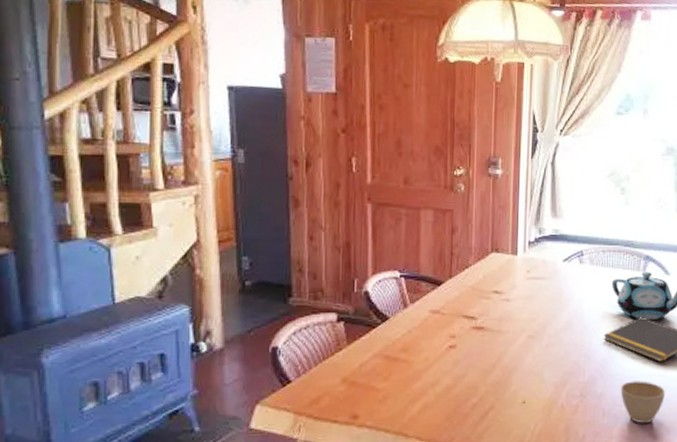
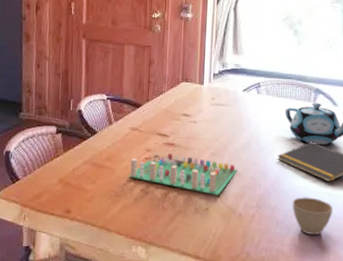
board game: none [429,338,559,385] -> present [128,152,238,195]

